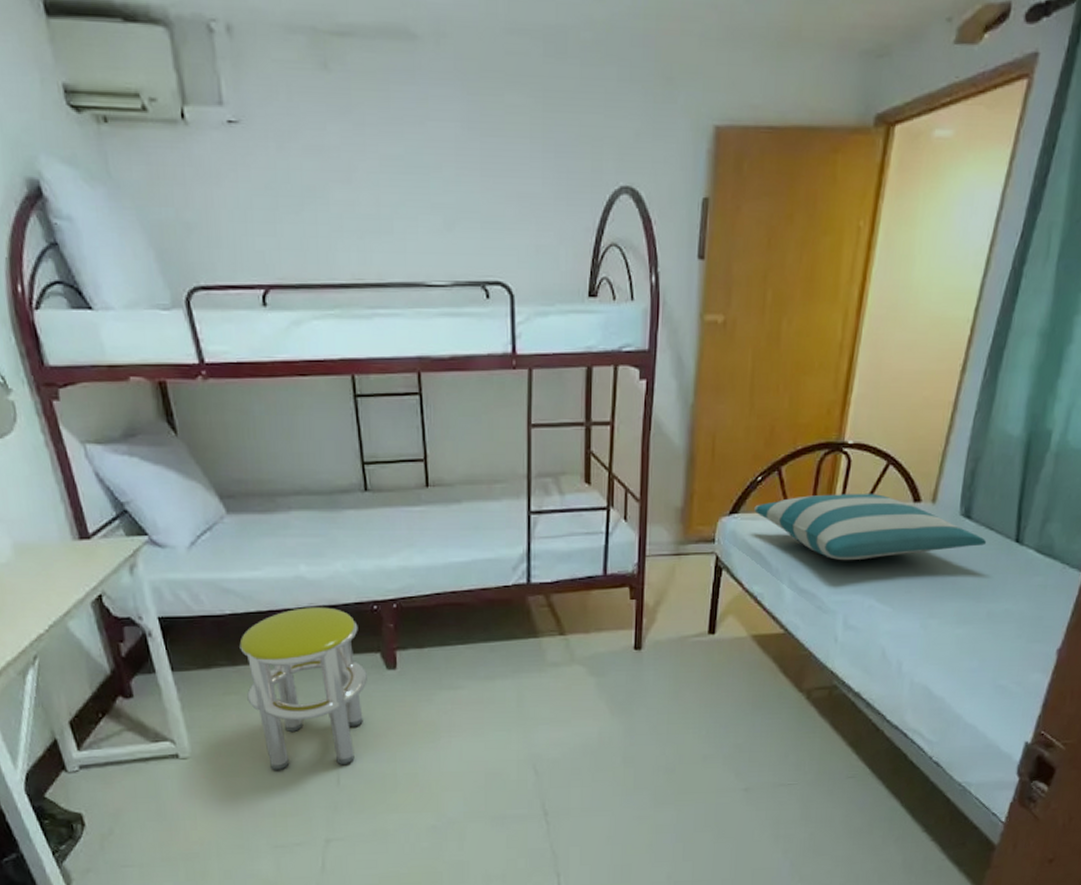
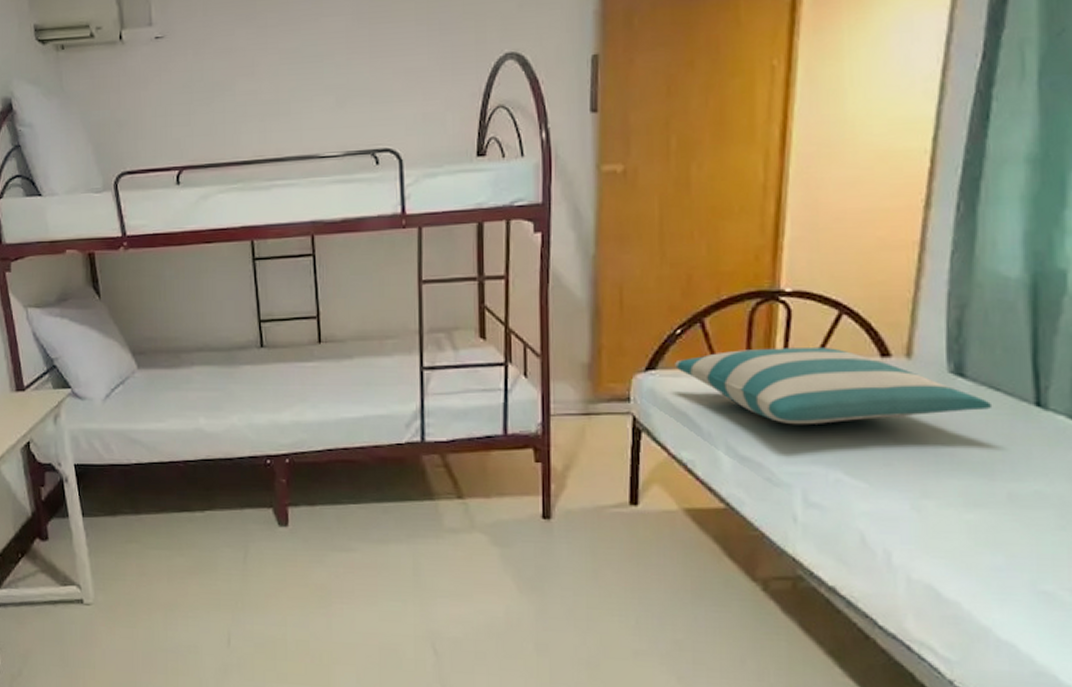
stool: present [239,607,367,771] -> none [142,459,259,626]

